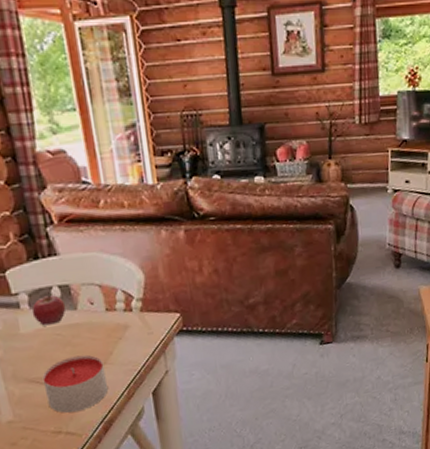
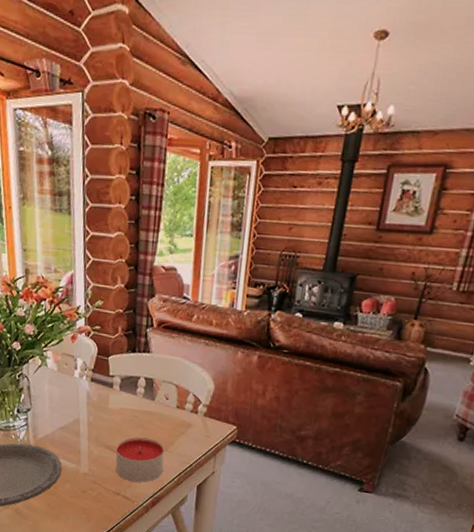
fruit: present [31,292,67,326] -> none [120,381,147,408]

